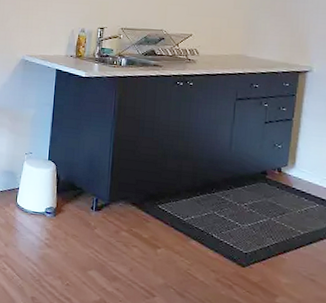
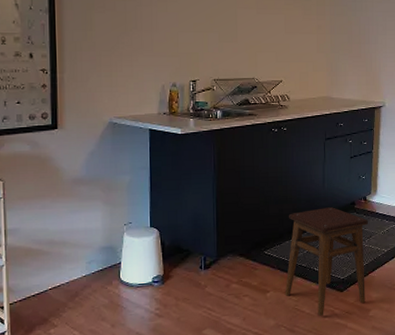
stool: none [177,171,283,288] -> present [285,207,369,316]

